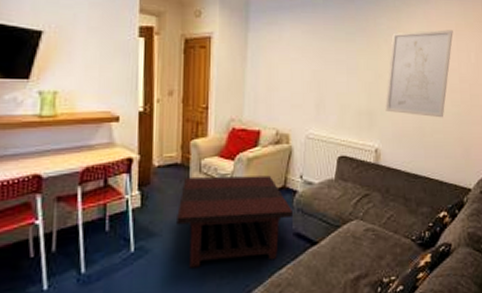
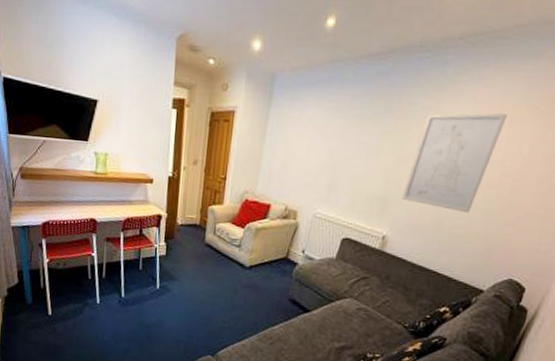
coffee table: present [177,175,292,269] -> none [192,238,291,318]

